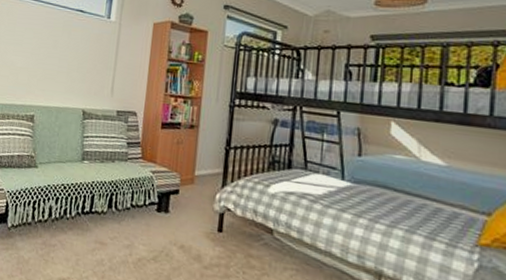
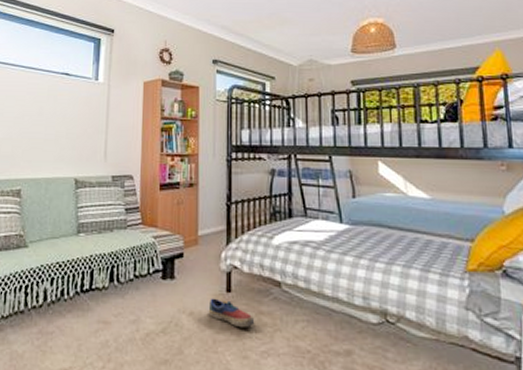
shoe: none [198,235,244,268] -> present [208,298,255,328]

